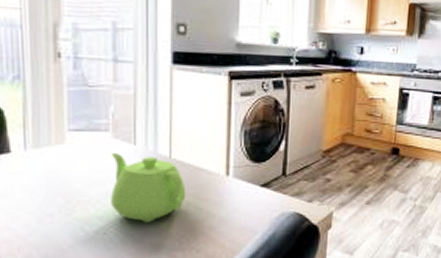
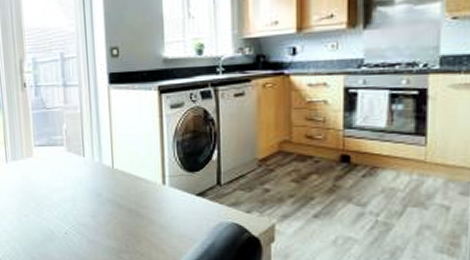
teapot: present [110,153,186,223] -> none [66,164,129,226]

